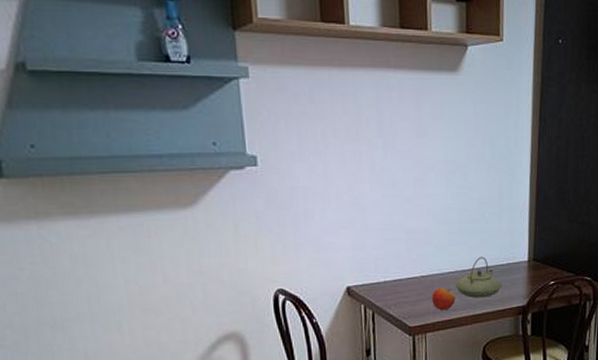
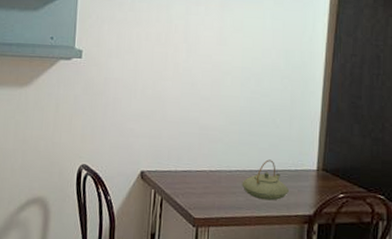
apple: present [432,287,456,311] -> none [218,184,241,208]

